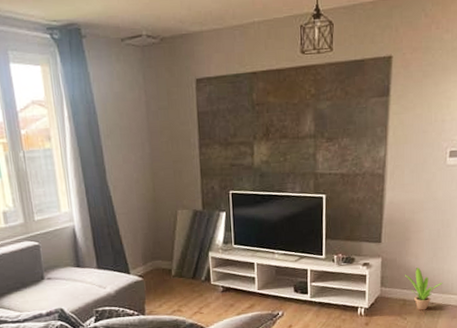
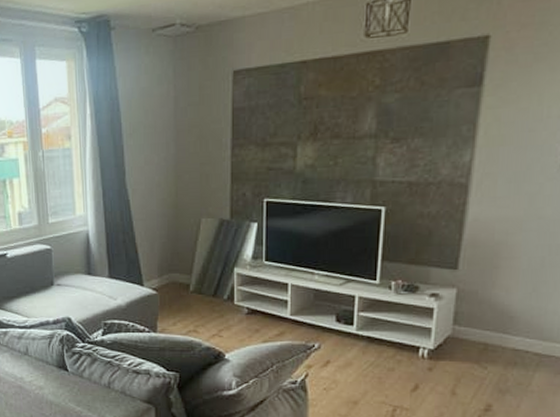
potted plant: present [405,267,443,311] -> none [489,304,545,360]

